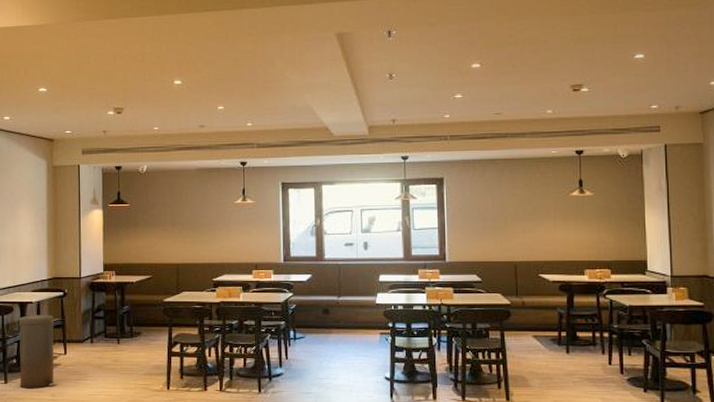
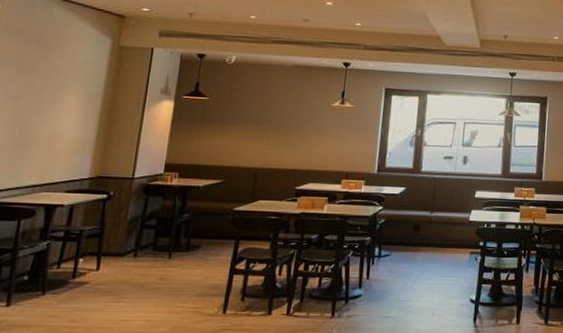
pedal bin: present [19,314,57,389] -> none [27,220,90,313]

